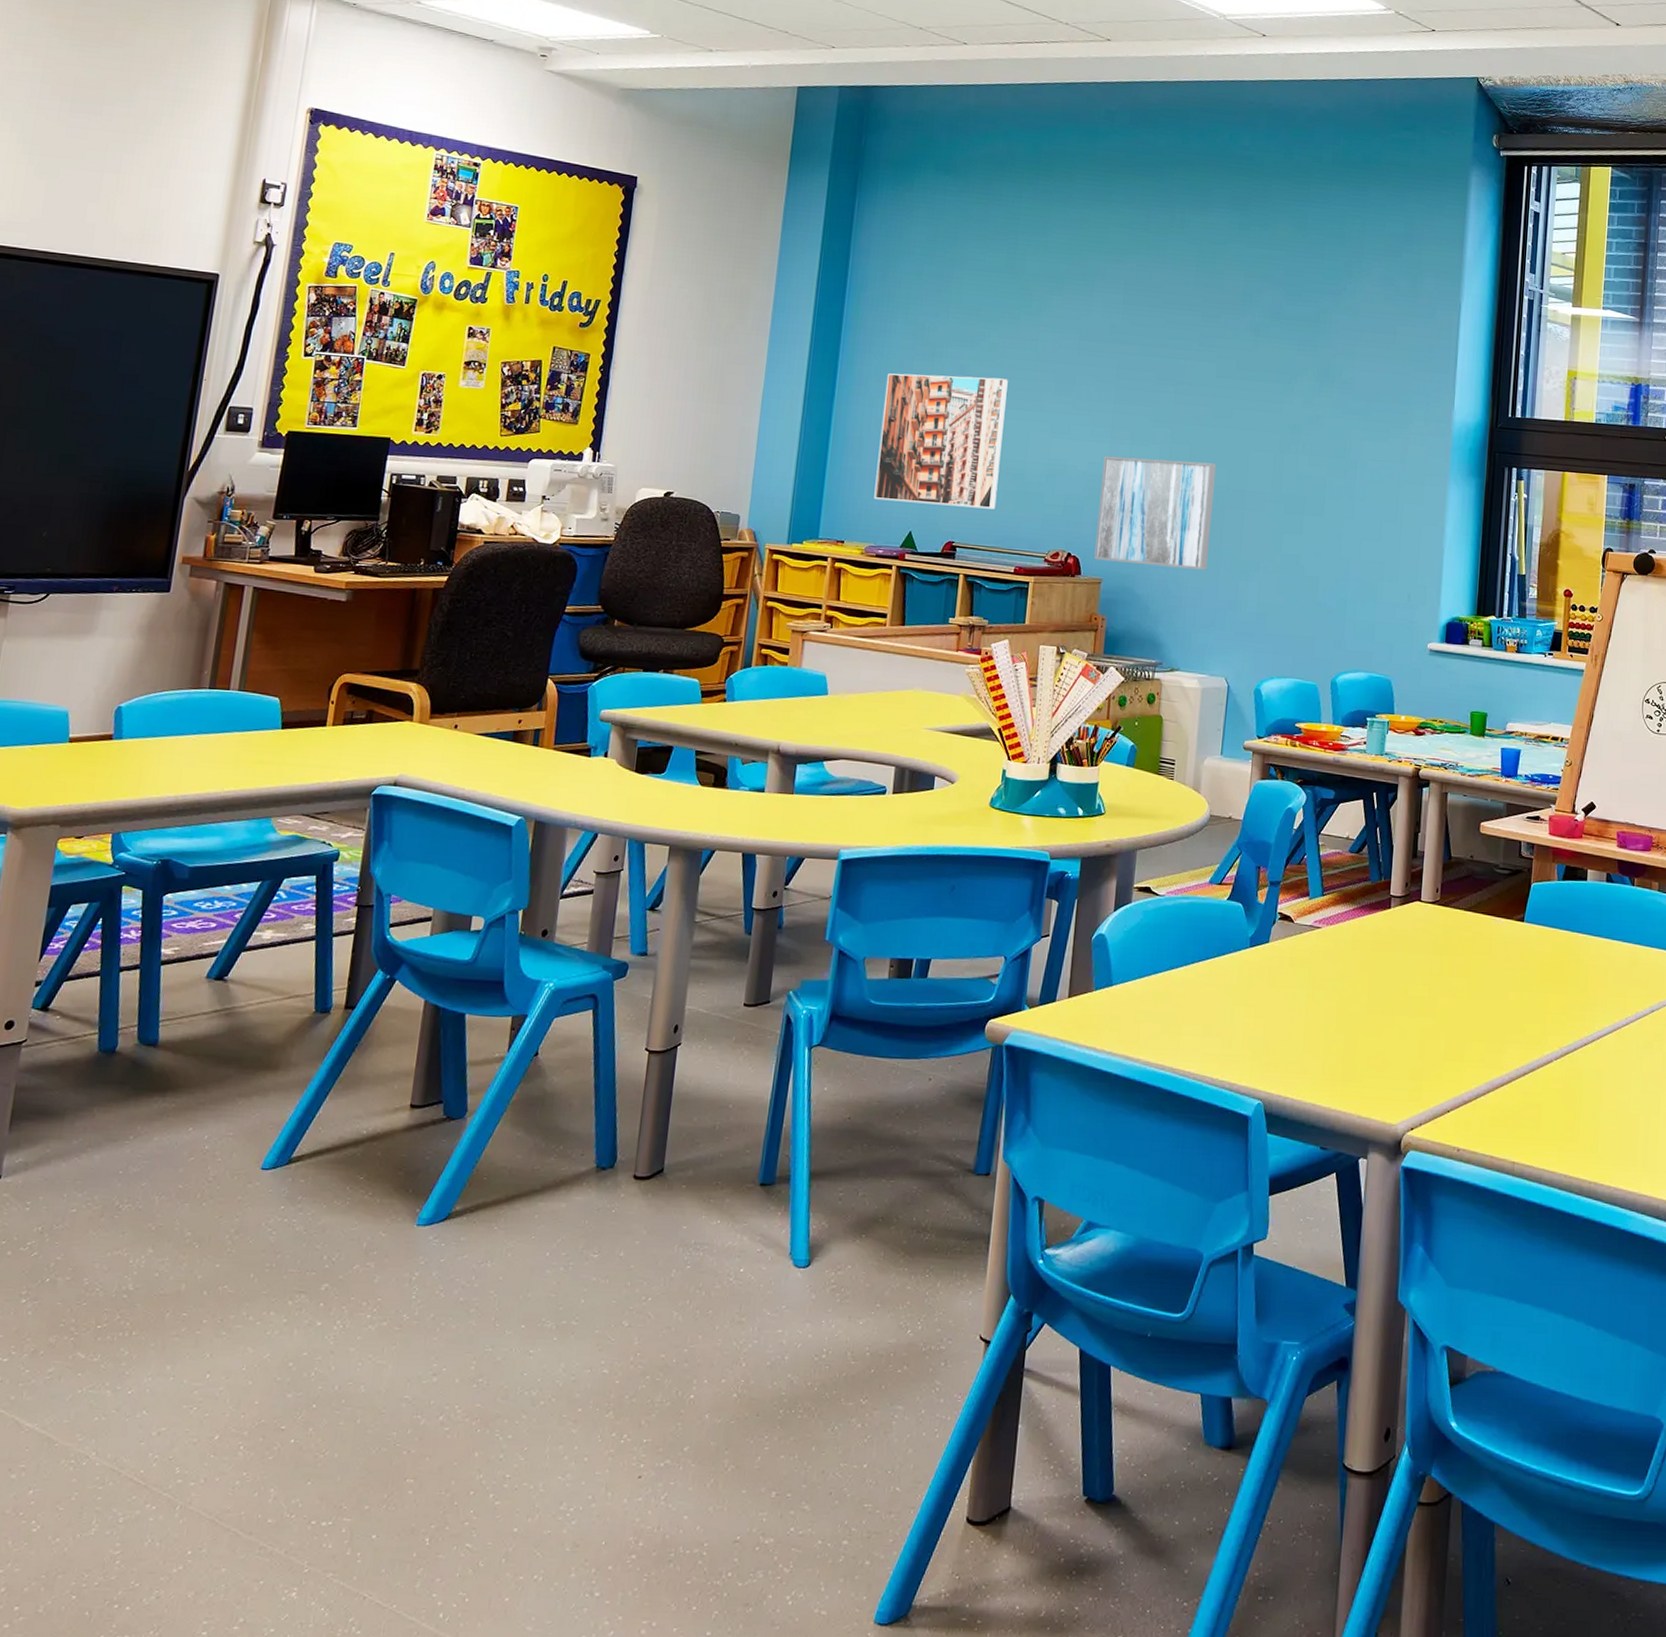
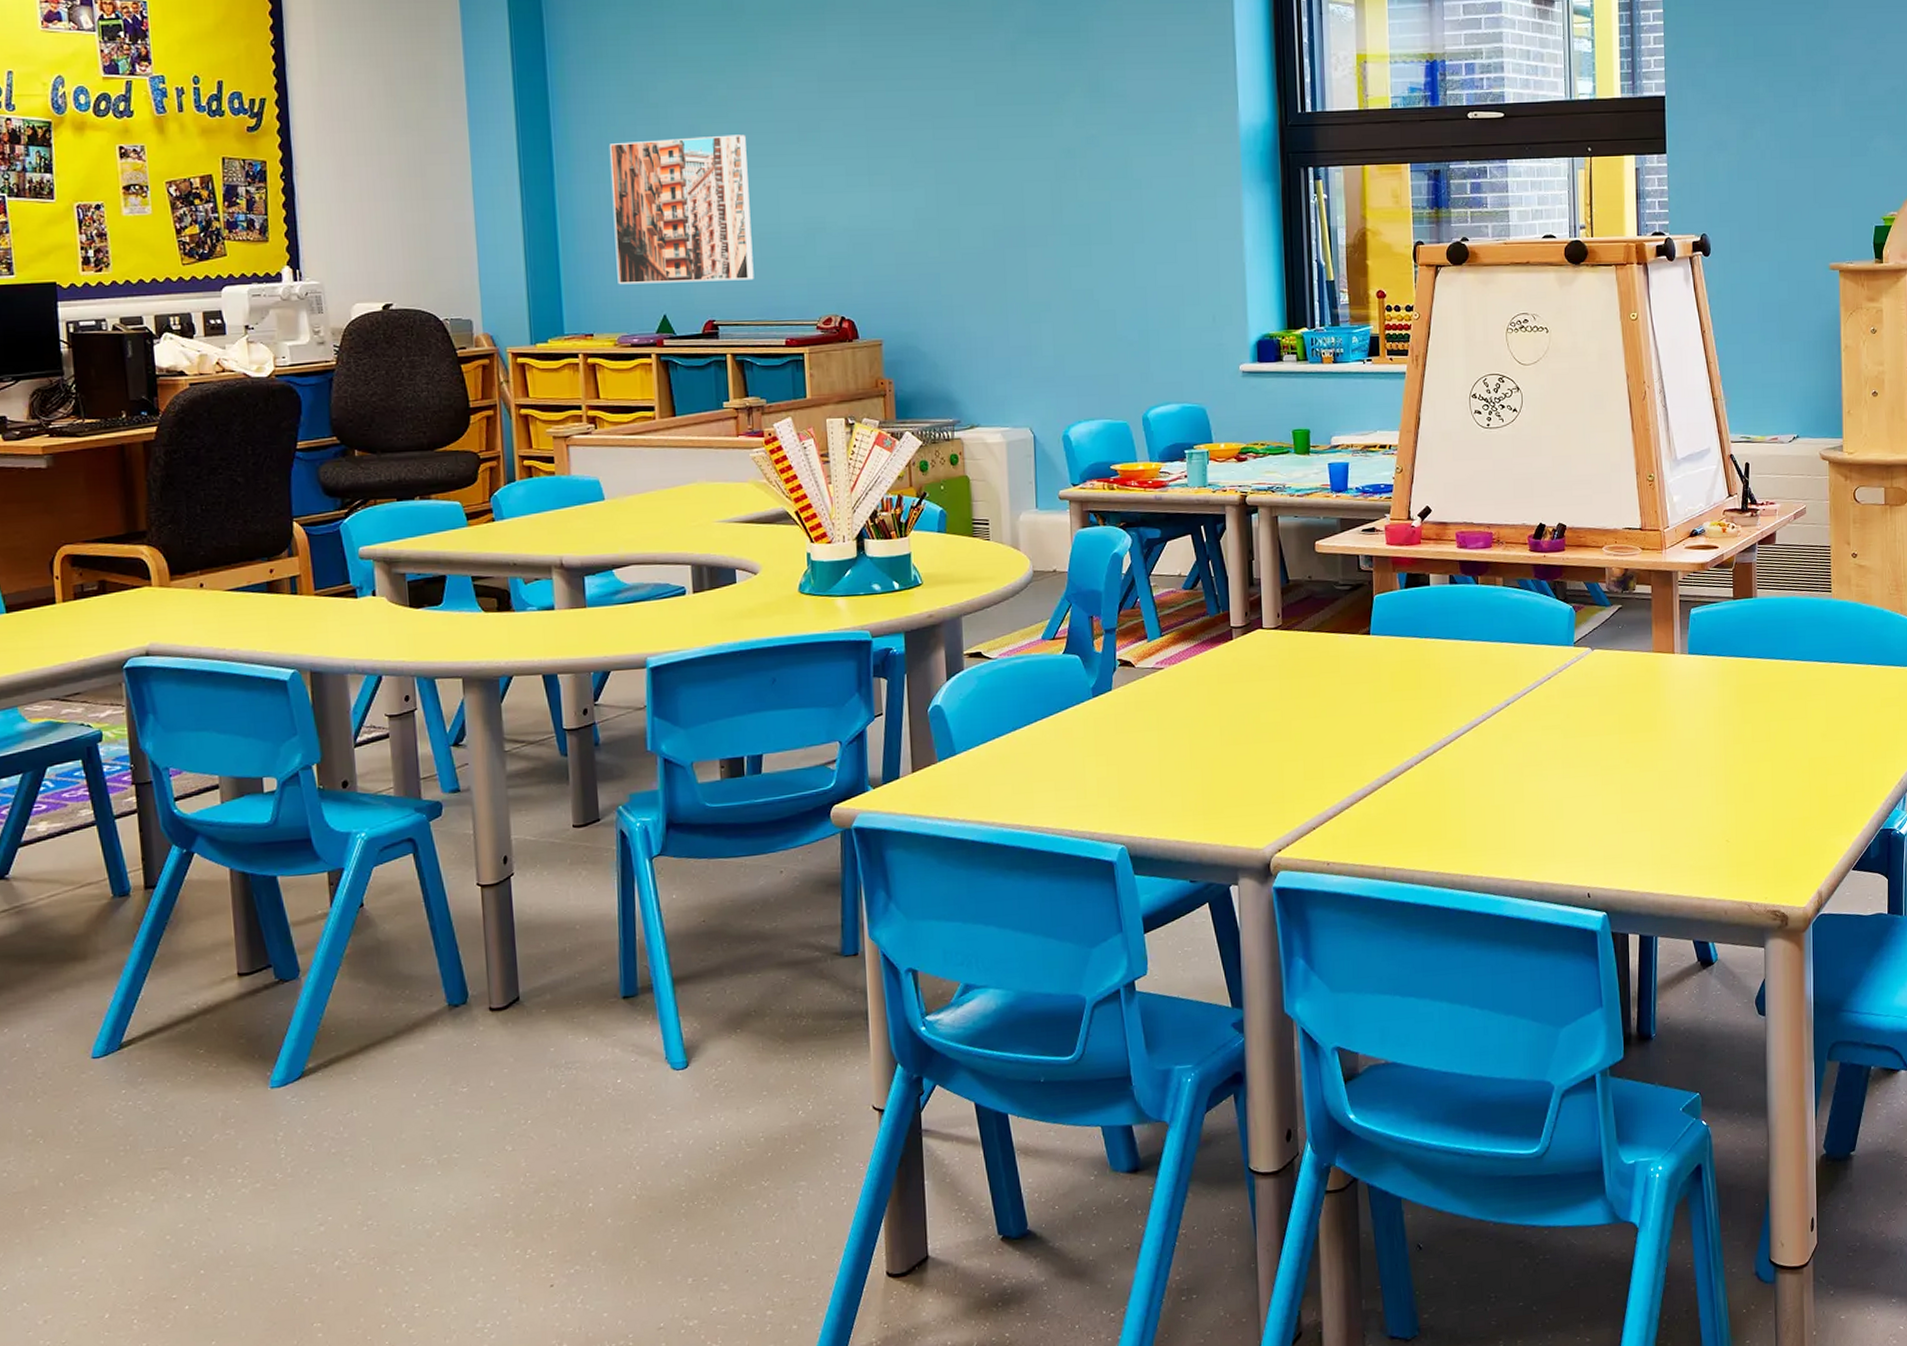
wall art: present [1094,455,1216,570] -> none [864,201,995,321]

